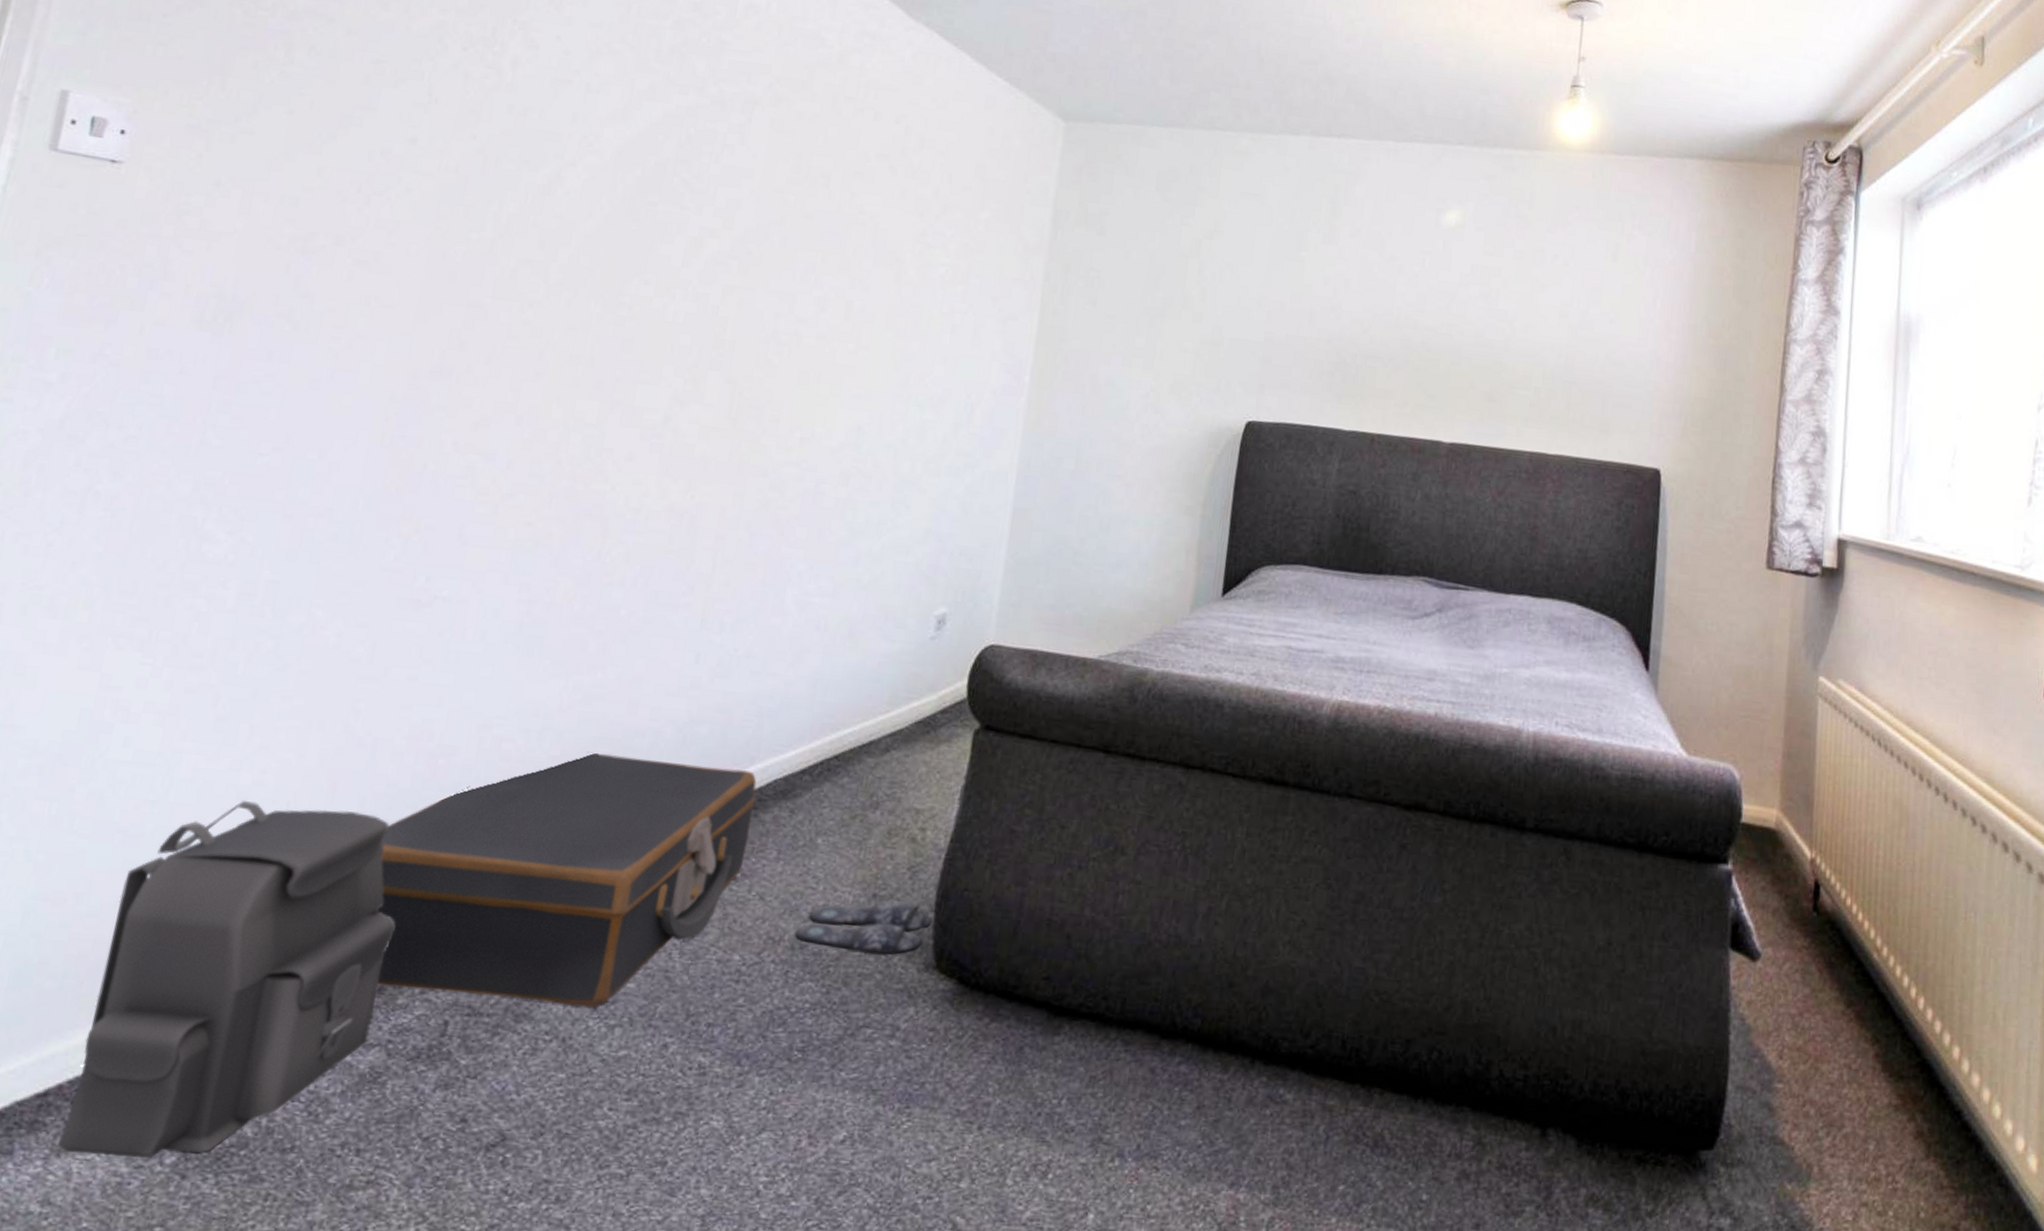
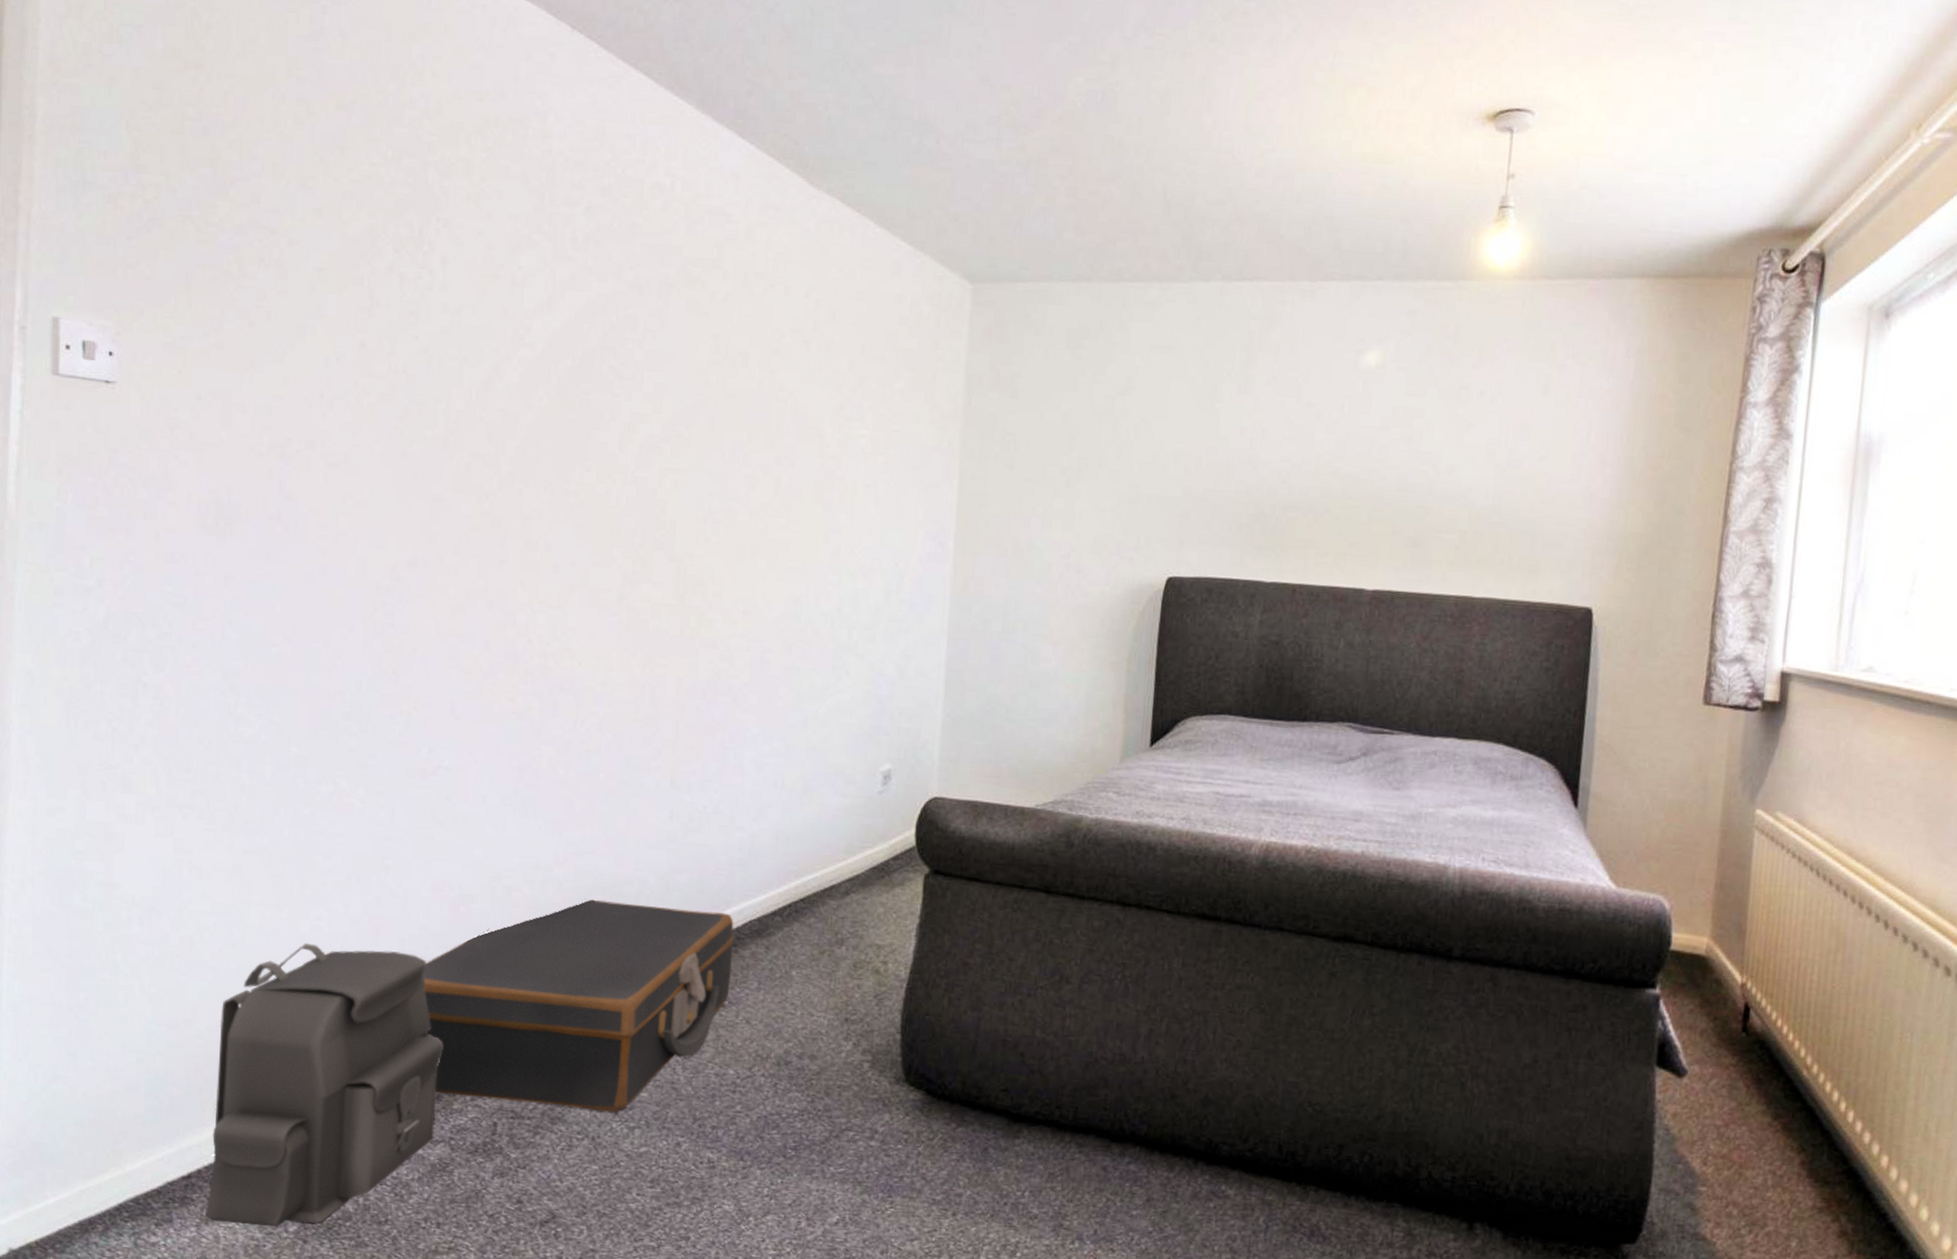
slippers: present [795,900,933,955] -> none [780,1024,900,1070]

